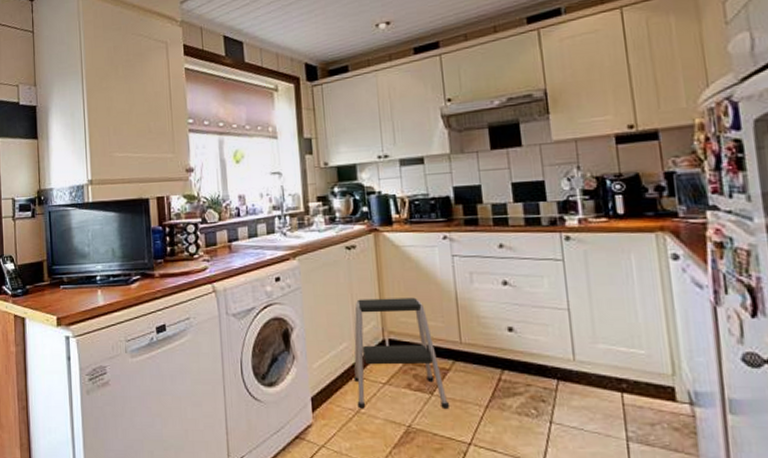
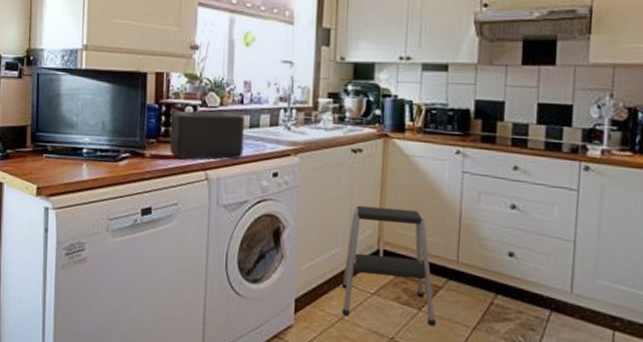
toaster: none [174,225,246,276] -> present [169,110,245,160]

